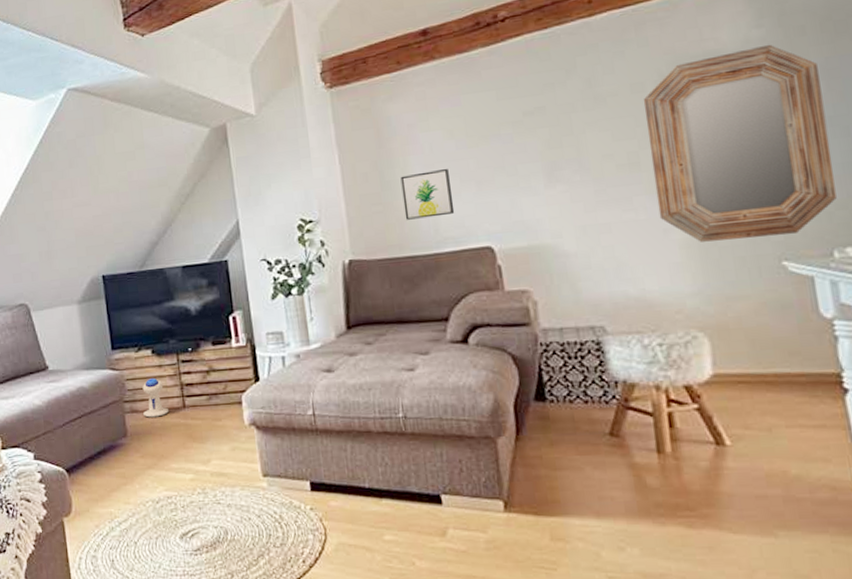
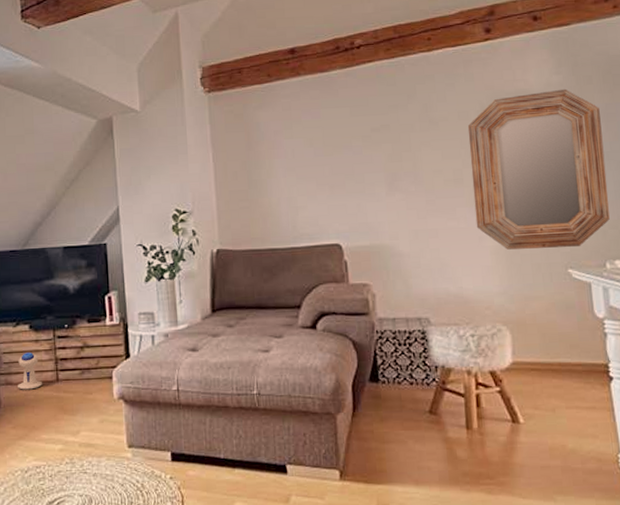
wall art: present [400,169,455,220] -> none [266,173,311,216]

